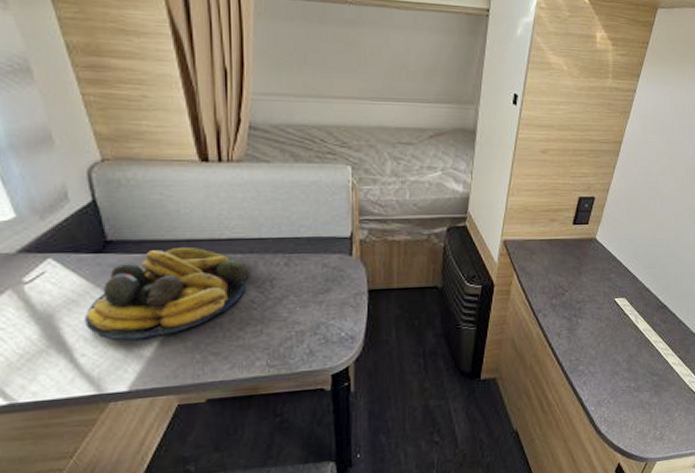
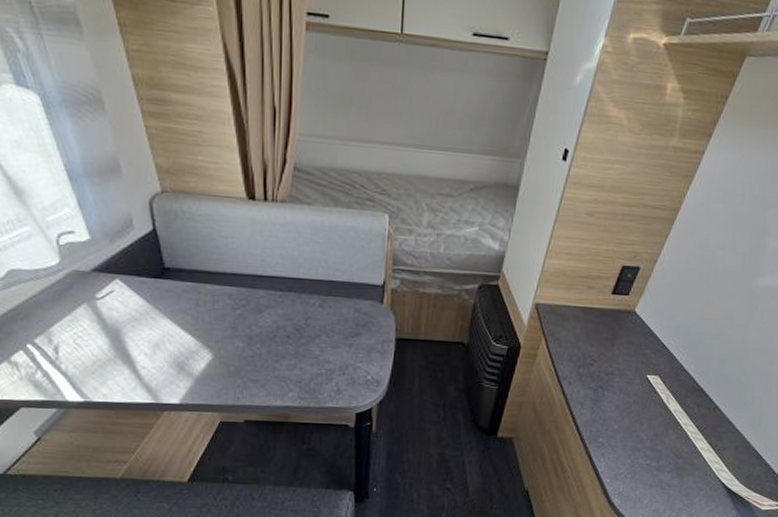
fruit bowl: present [84,248,248,341] -> none [145,280,285,360]

